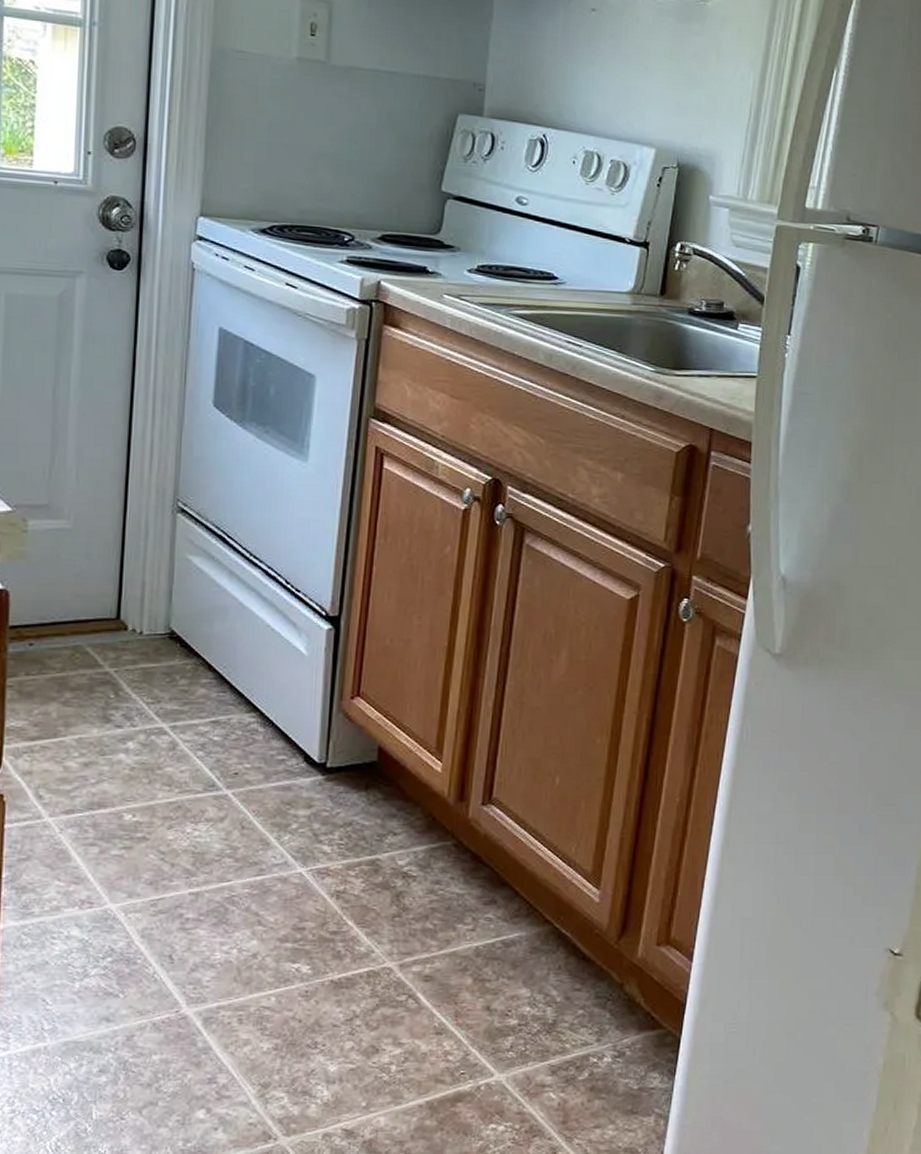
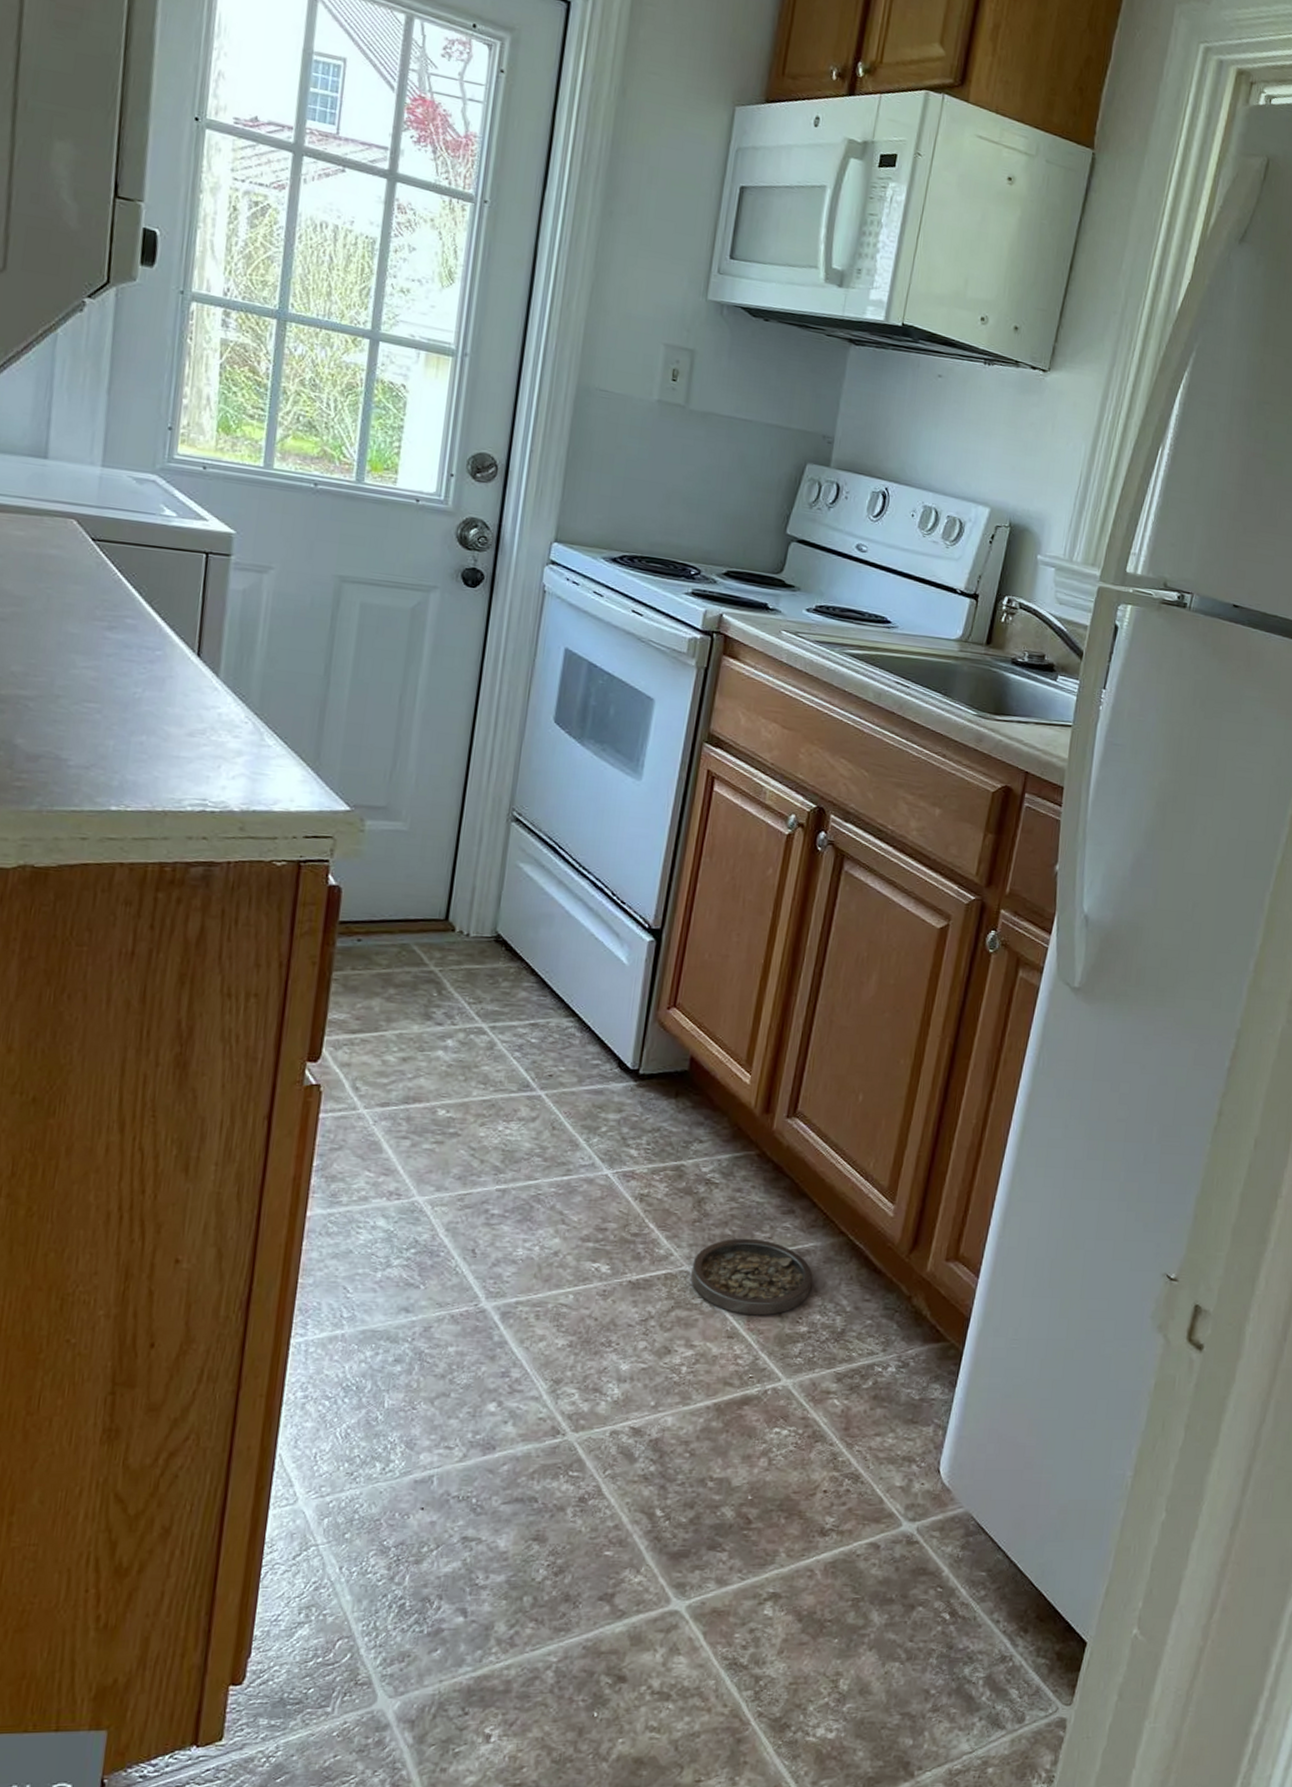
pet bowl: none [394,931,520,1010] -> present [691,1238,813,1316]

